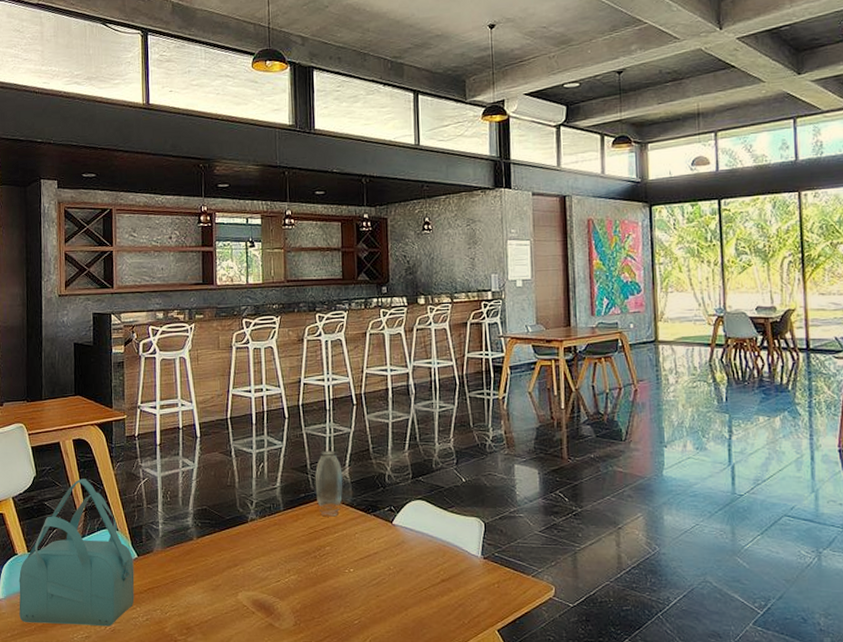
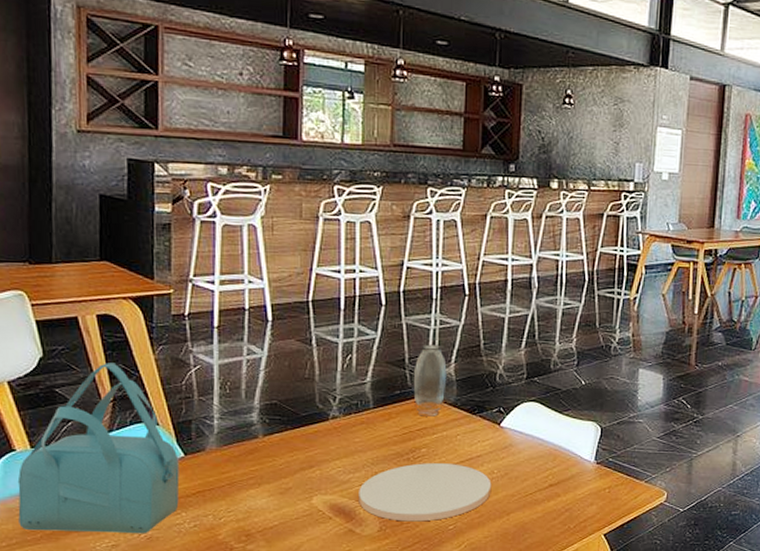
plate: none [275,560,390,617] -> present [359,463,492,522]

